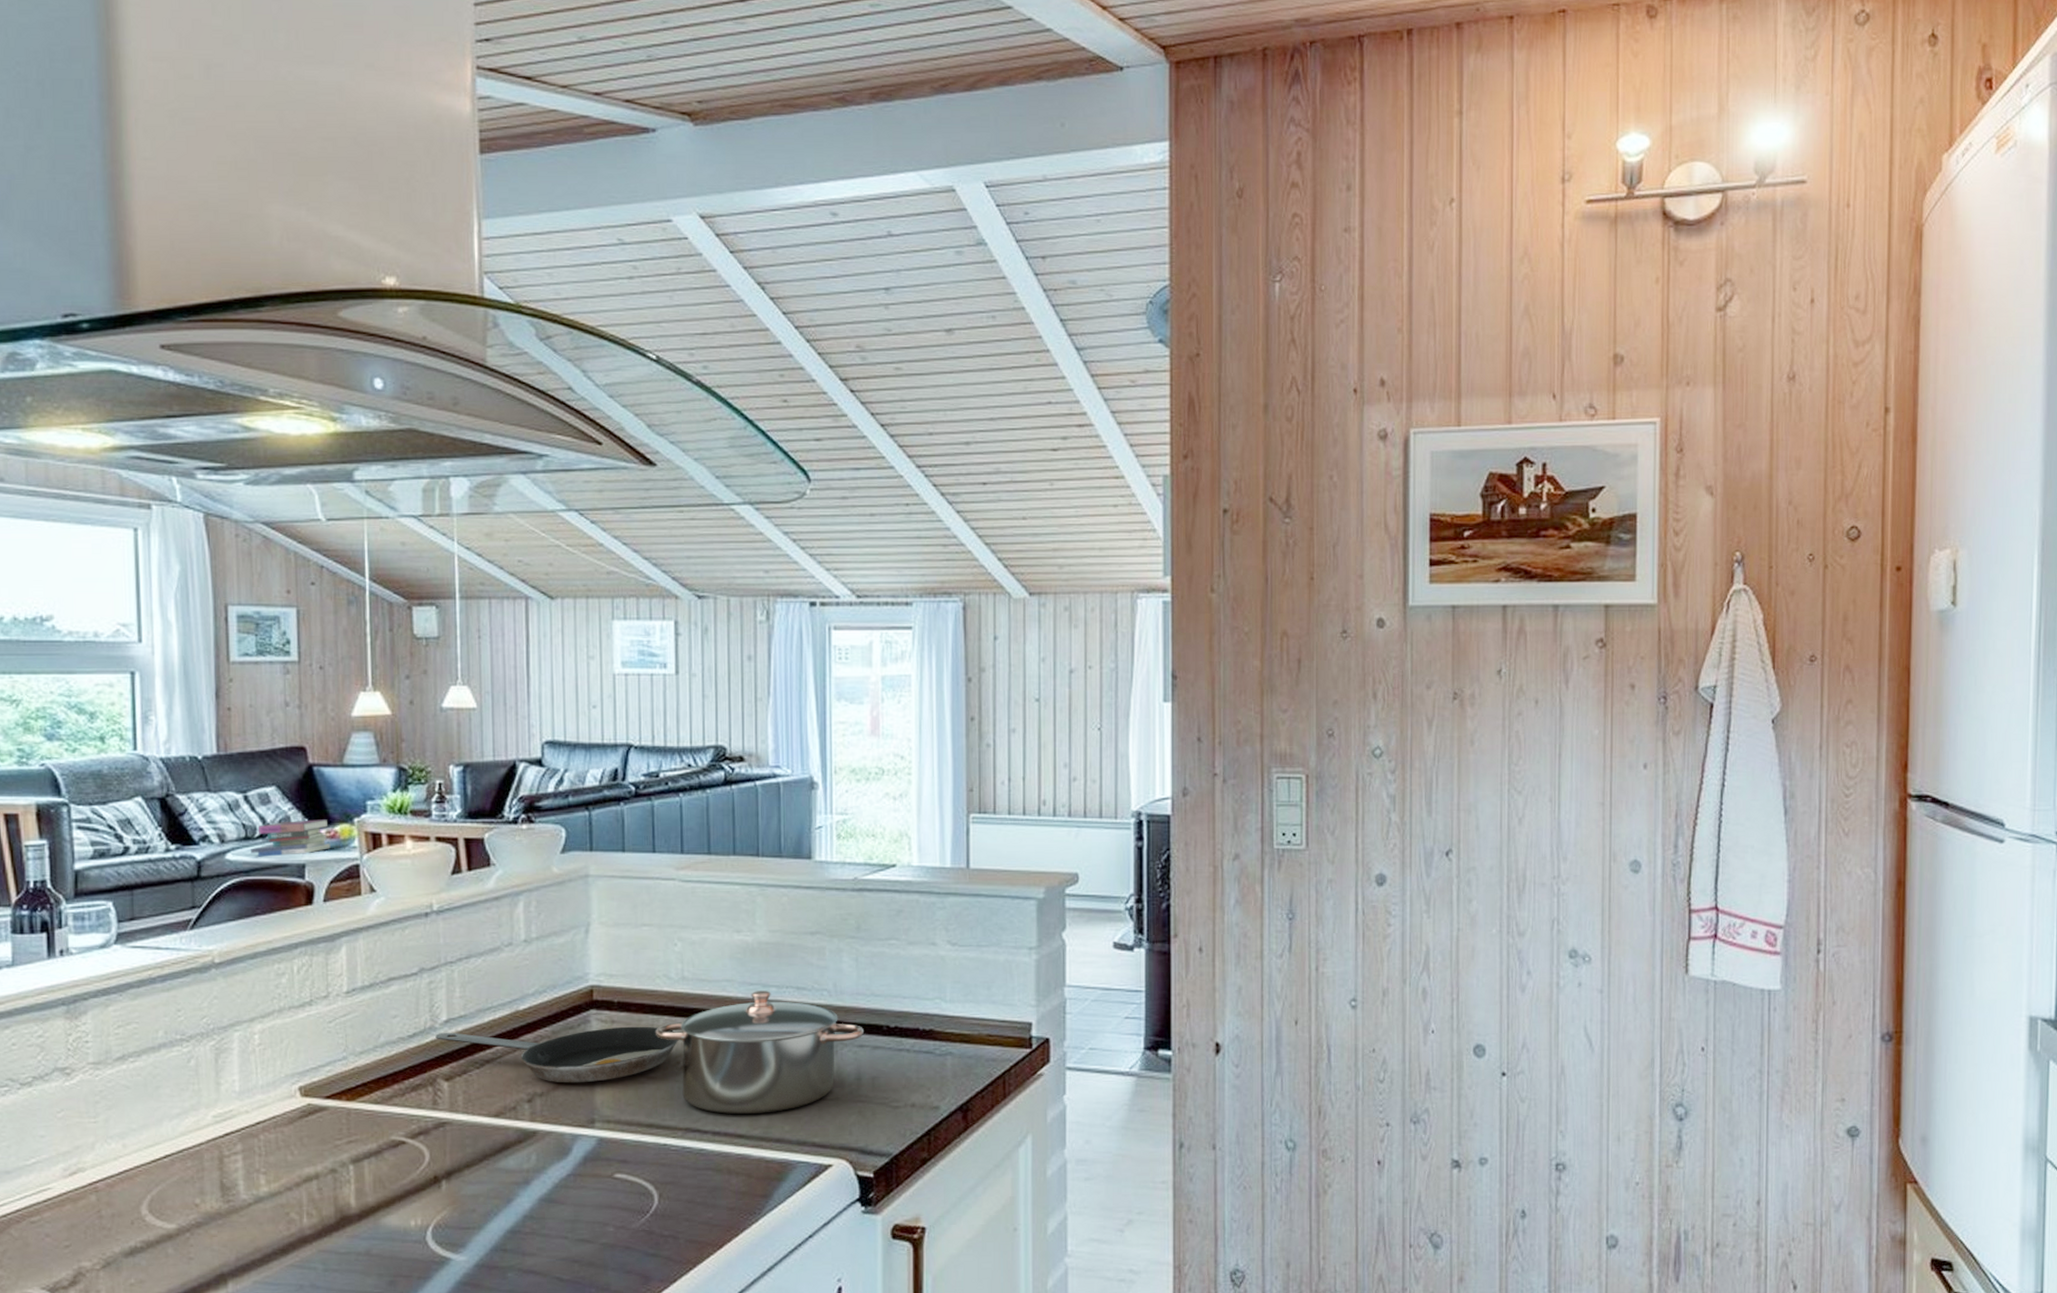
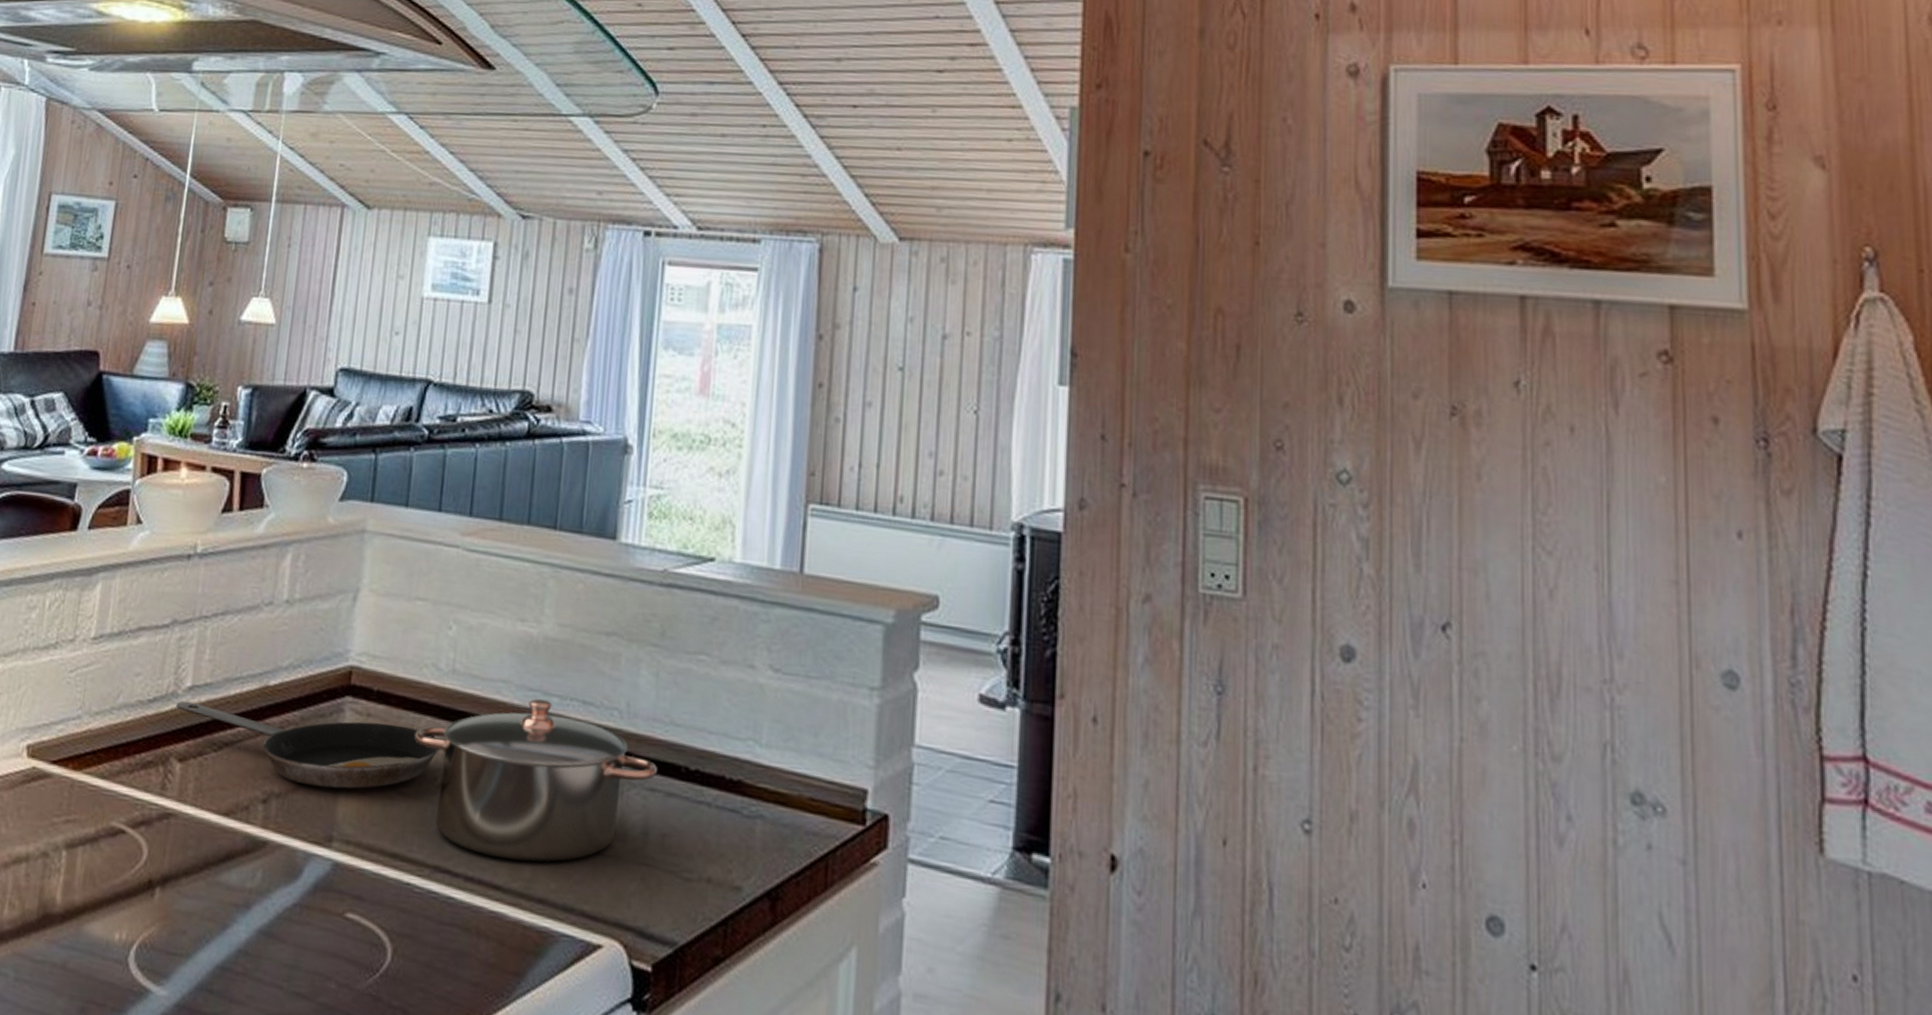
books: present [251,819,331,857] -> none [27,433,108,472]

